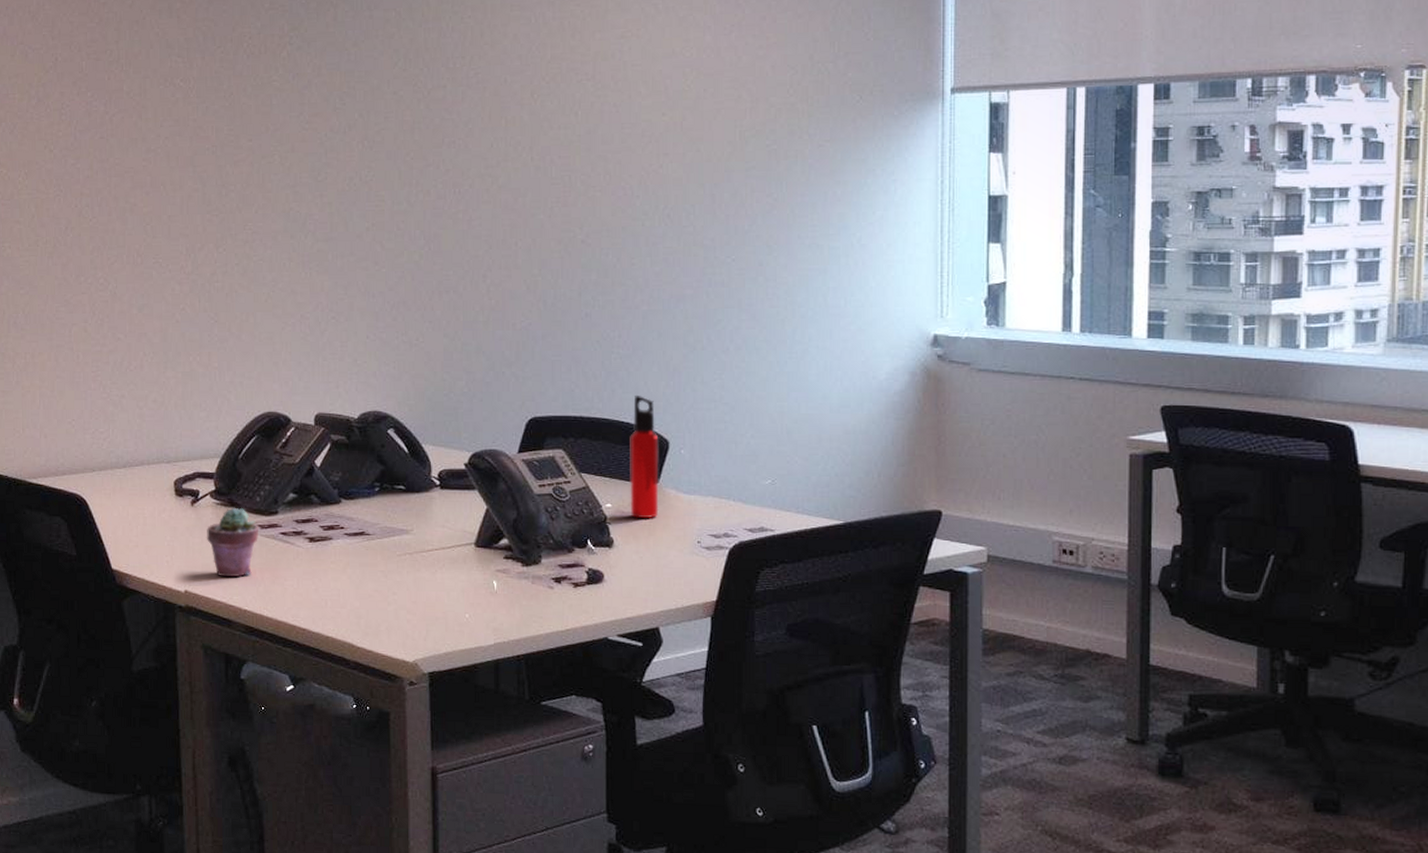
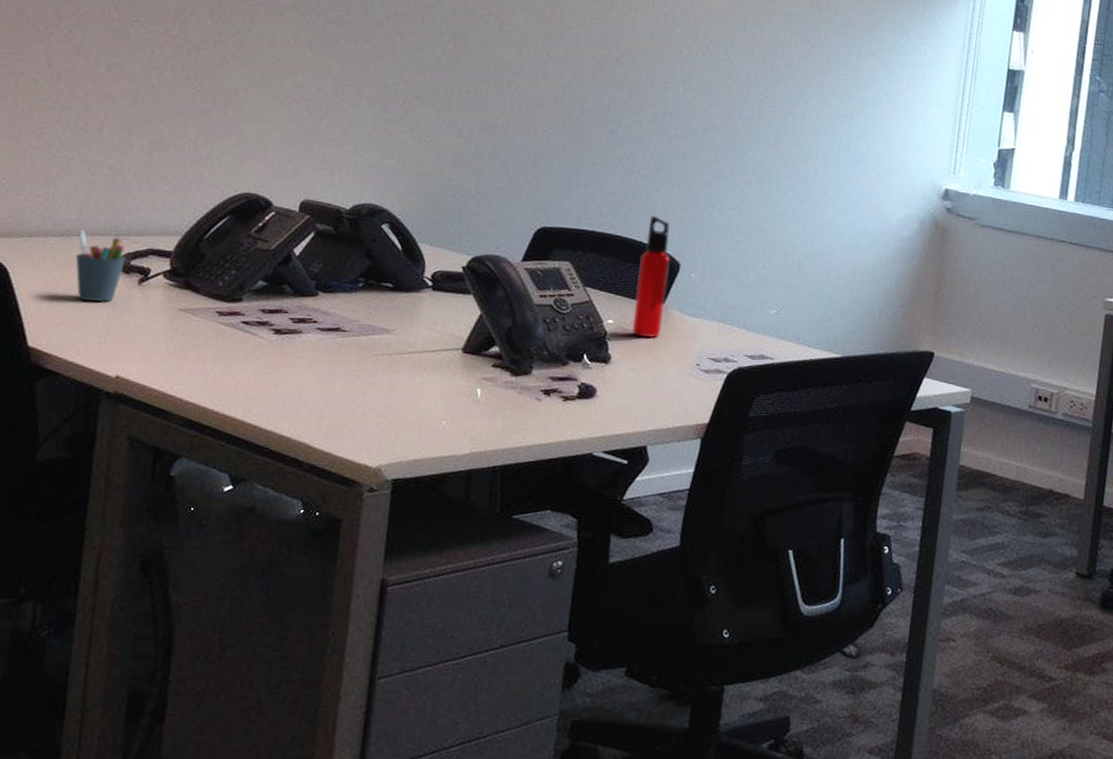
pen holder: none [137,461,178,525] -> present [75,230,126,302]
potted succulent: present [207,507,258,578] -> none [152,290,216,365]

